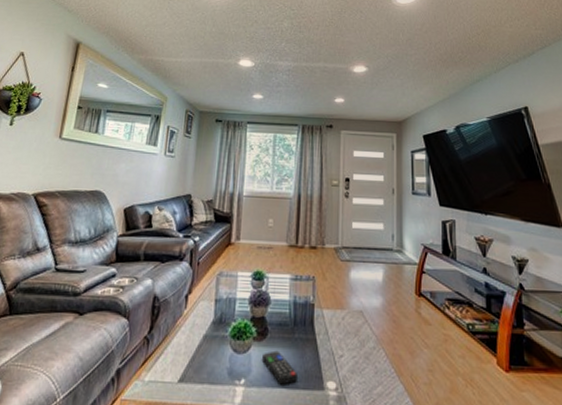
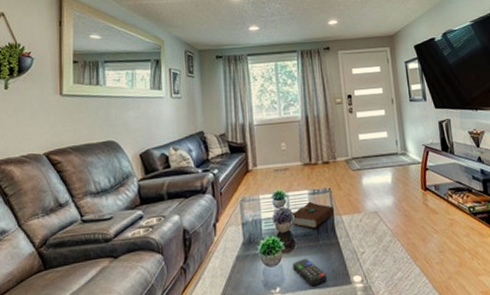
book: none [266,287,316,318] -> present [289,201,335,228]

